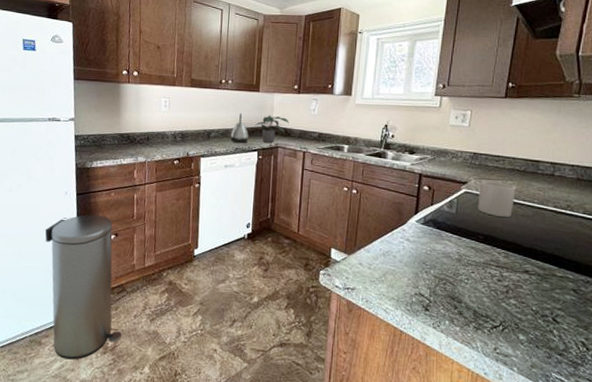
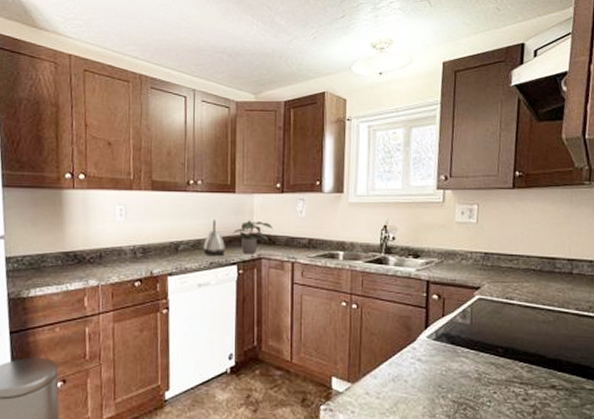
mug: present [477,181,516,218] -> none [493,284,534,326]

